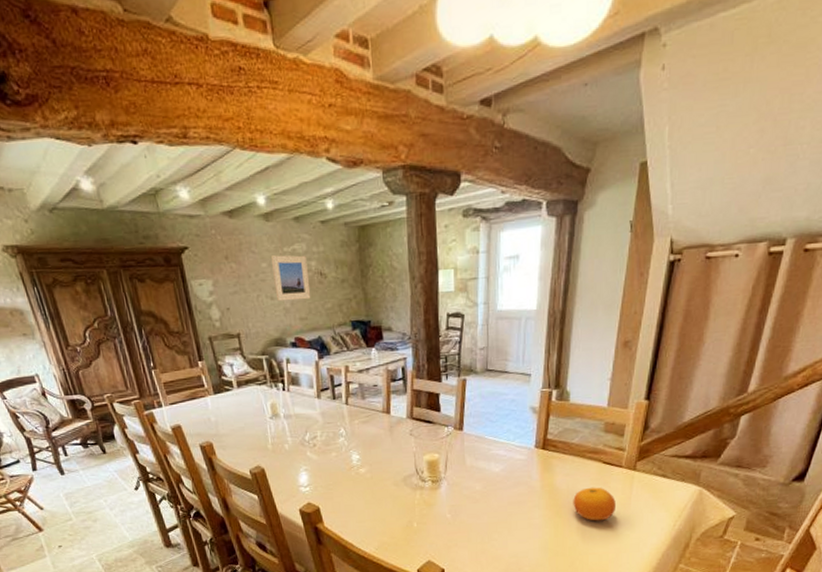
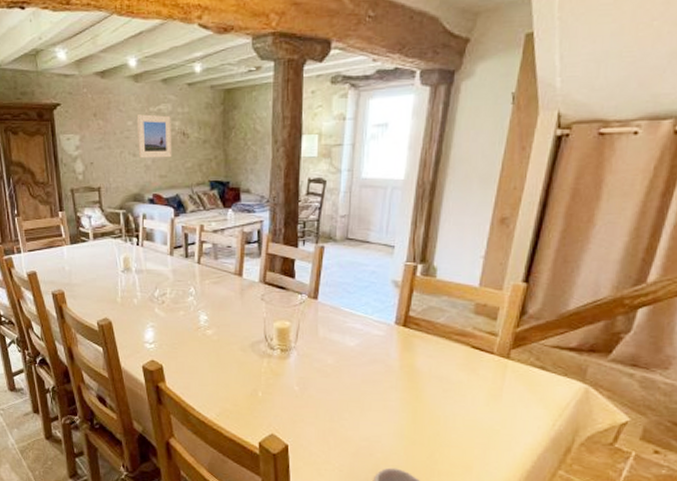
fruit: present [573,487,616,521] -> none [435,372,485,411]

